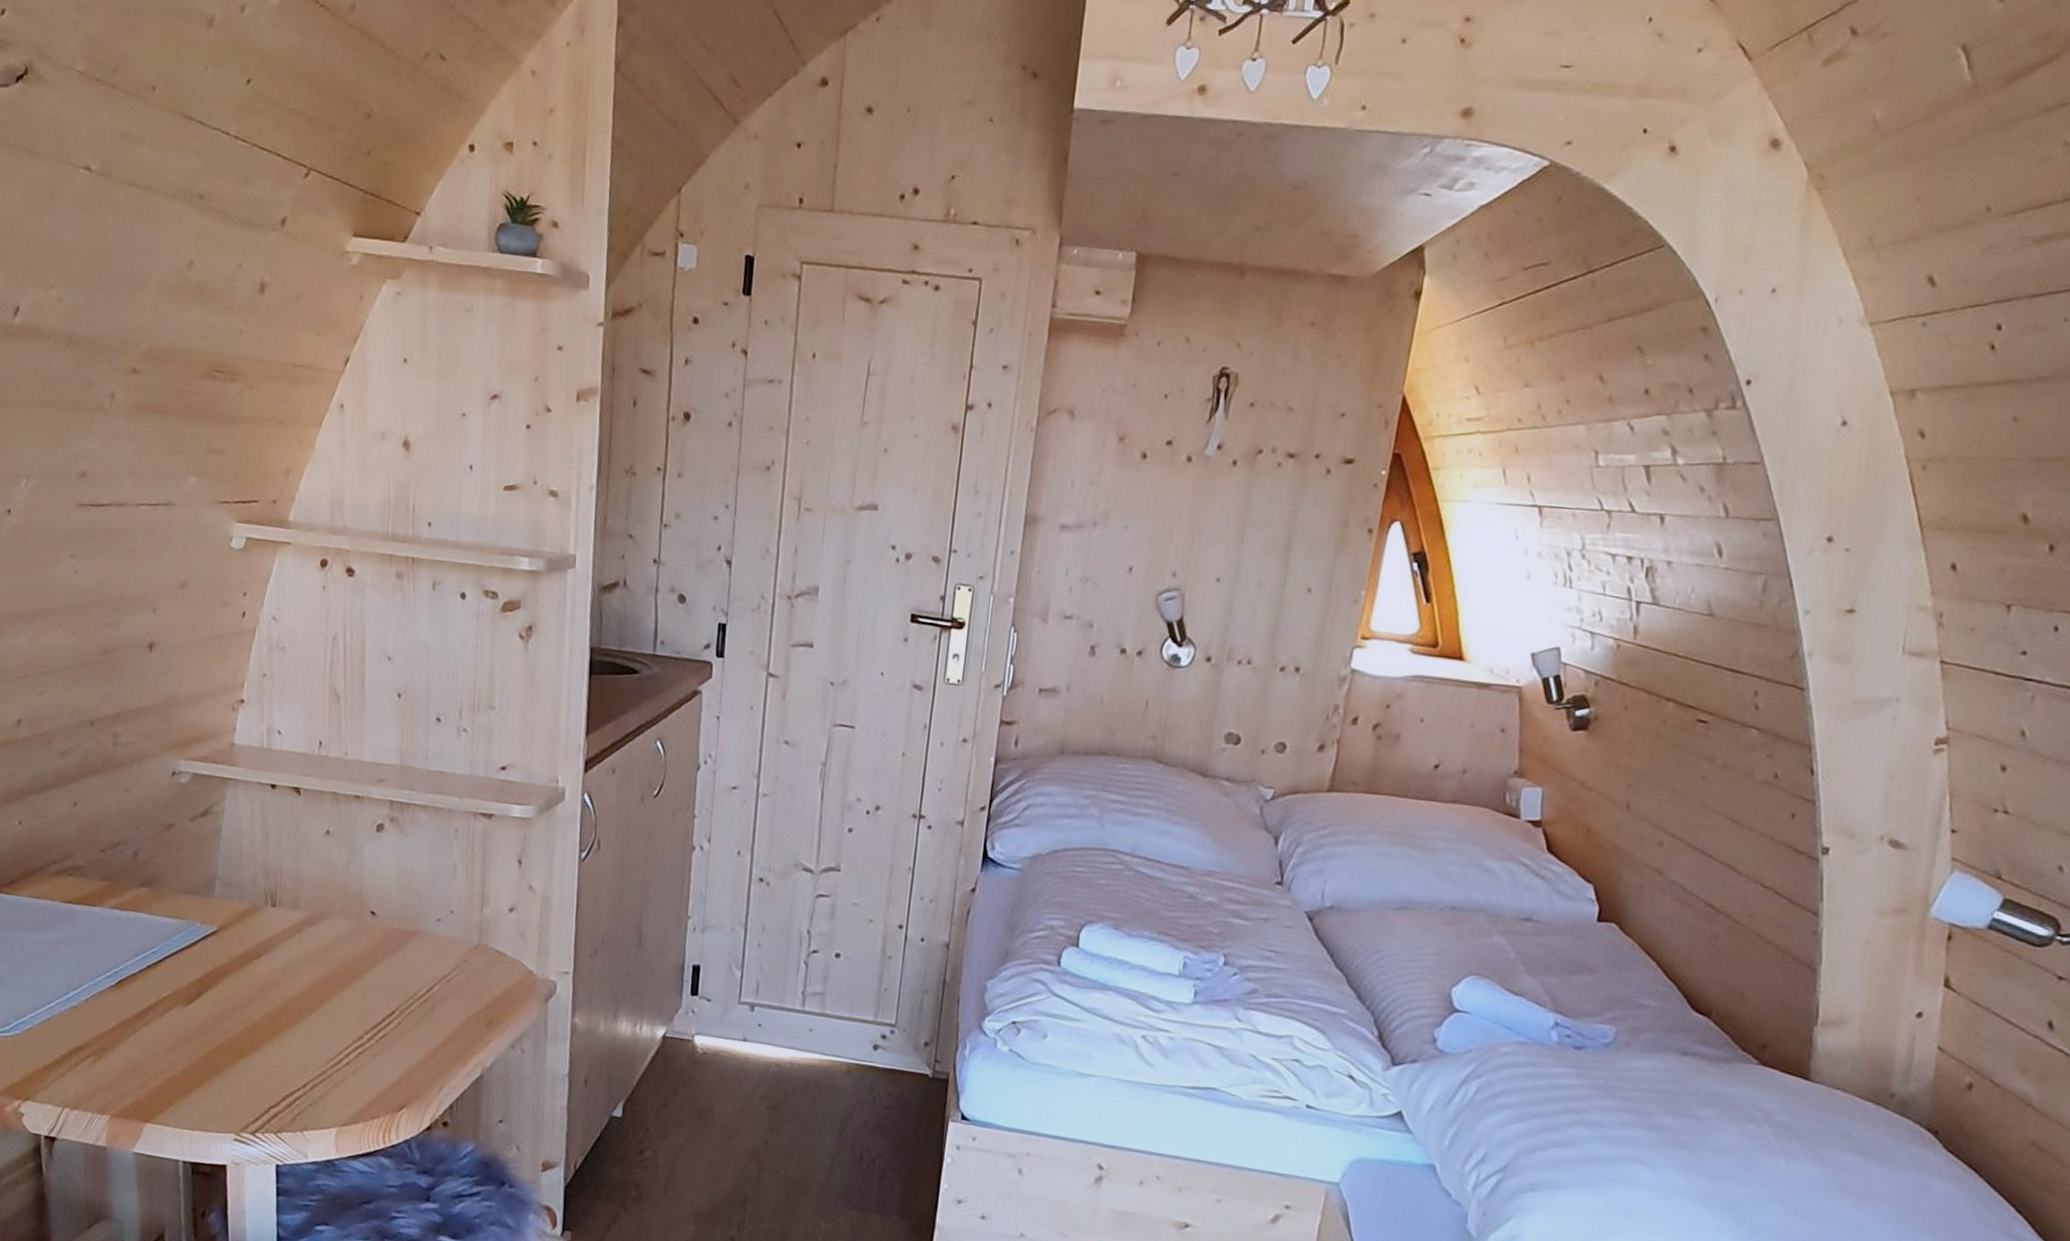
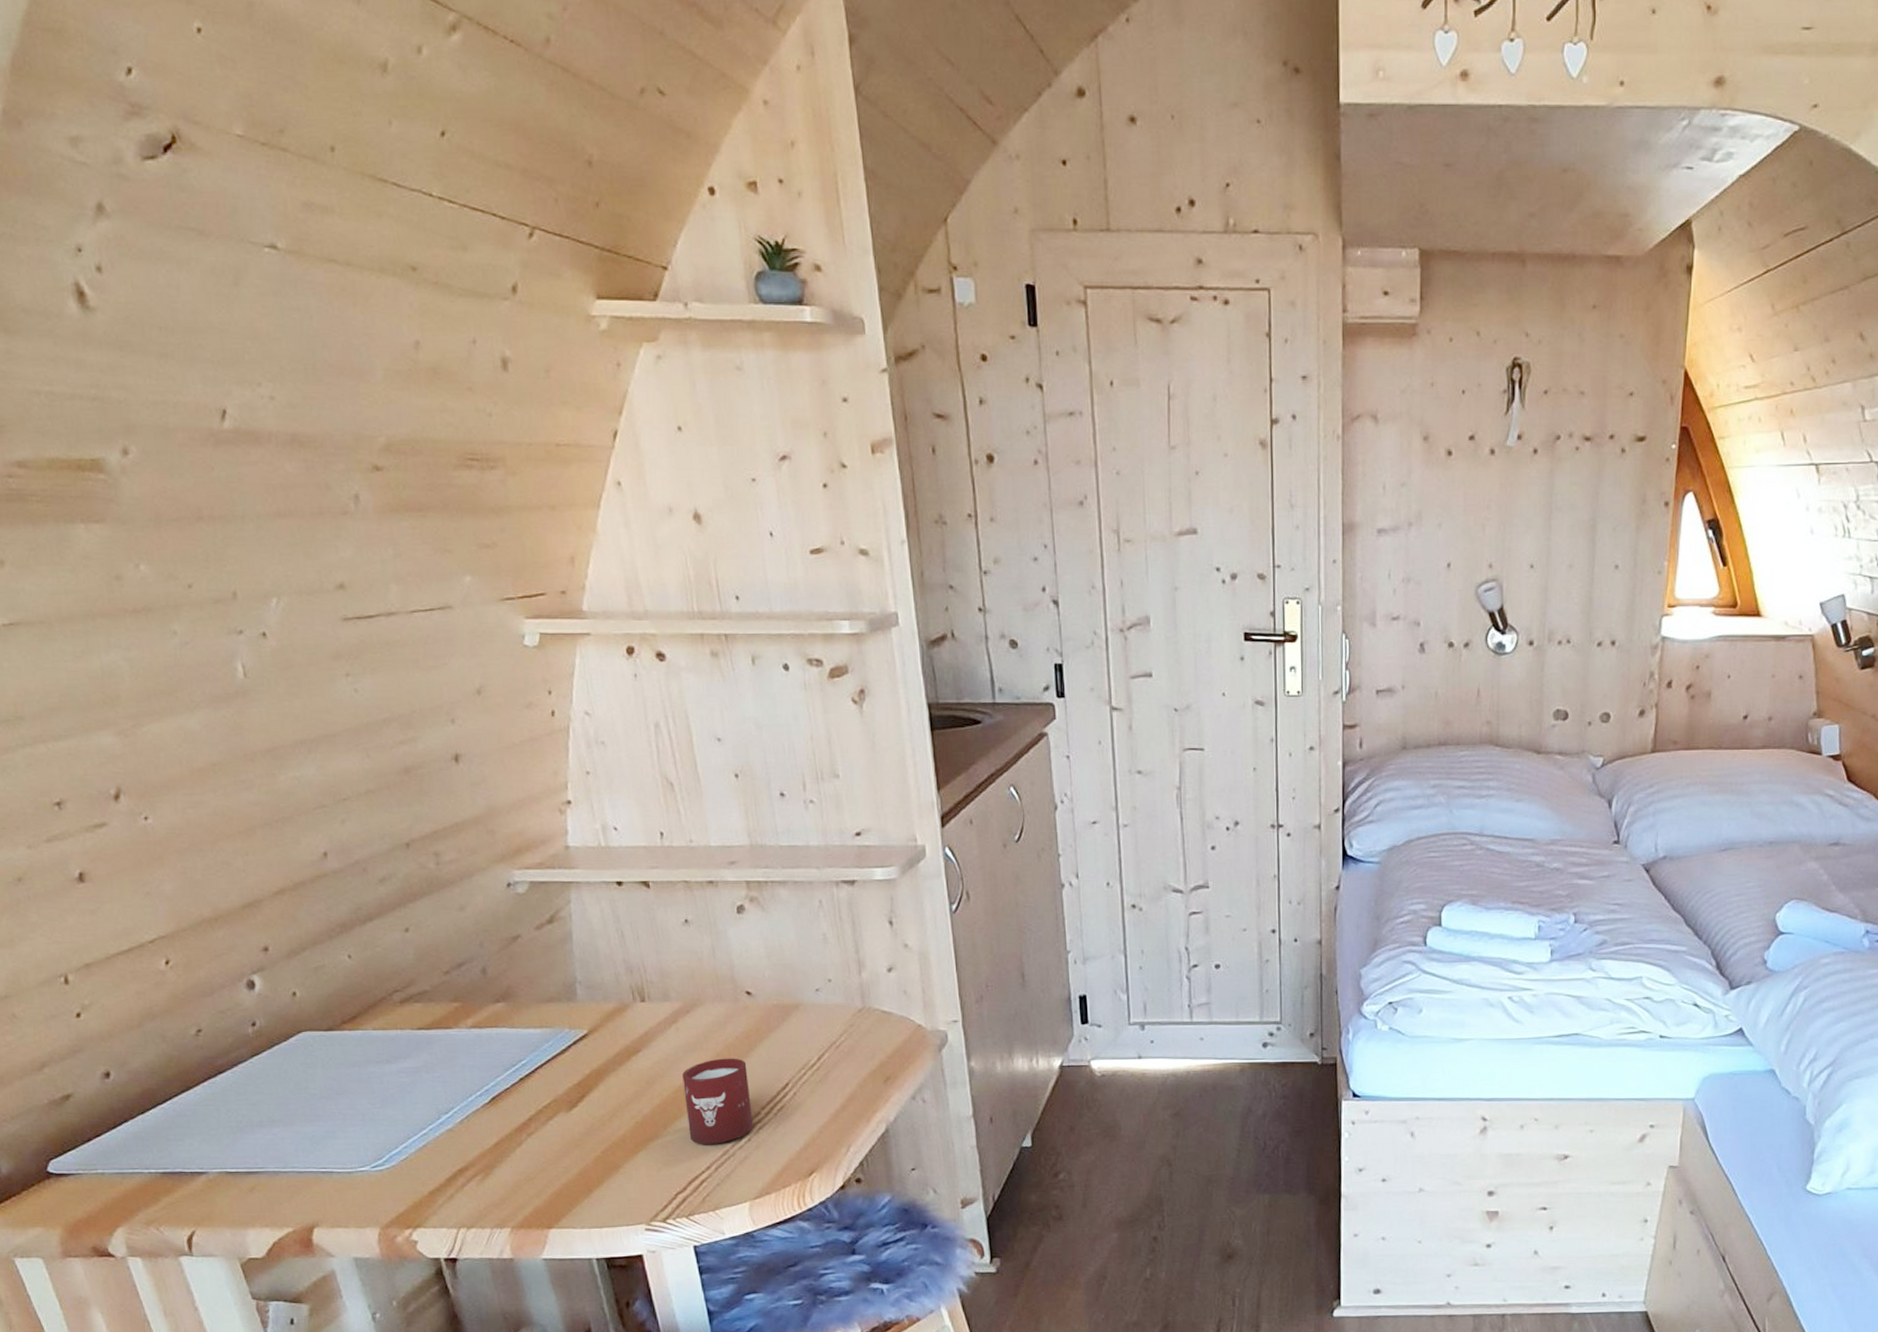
cup: none [292,975,359,1063] -> present [682,1058,753,1144]

